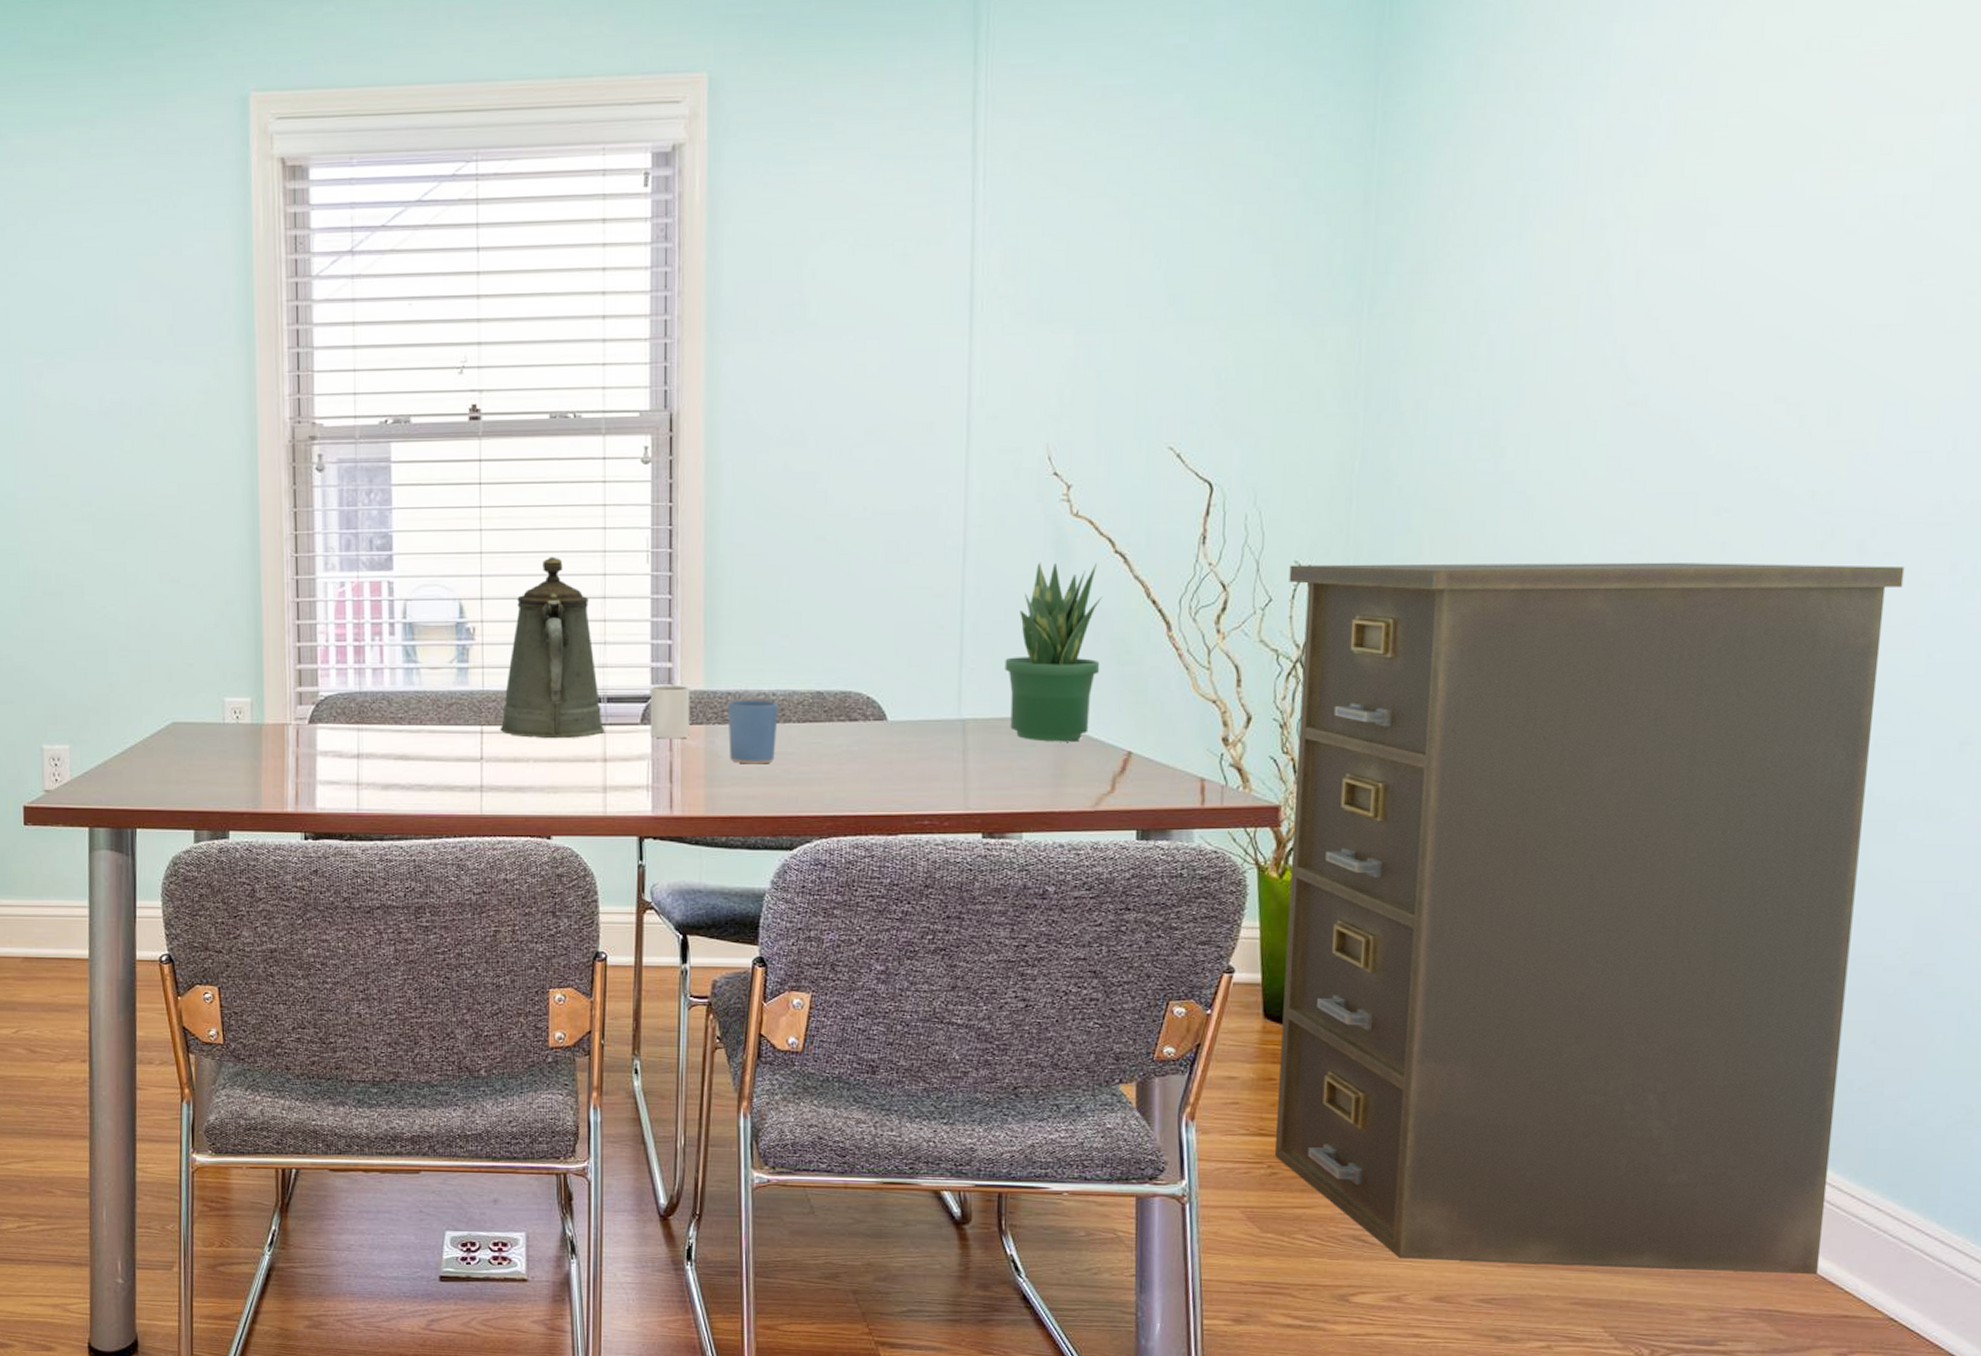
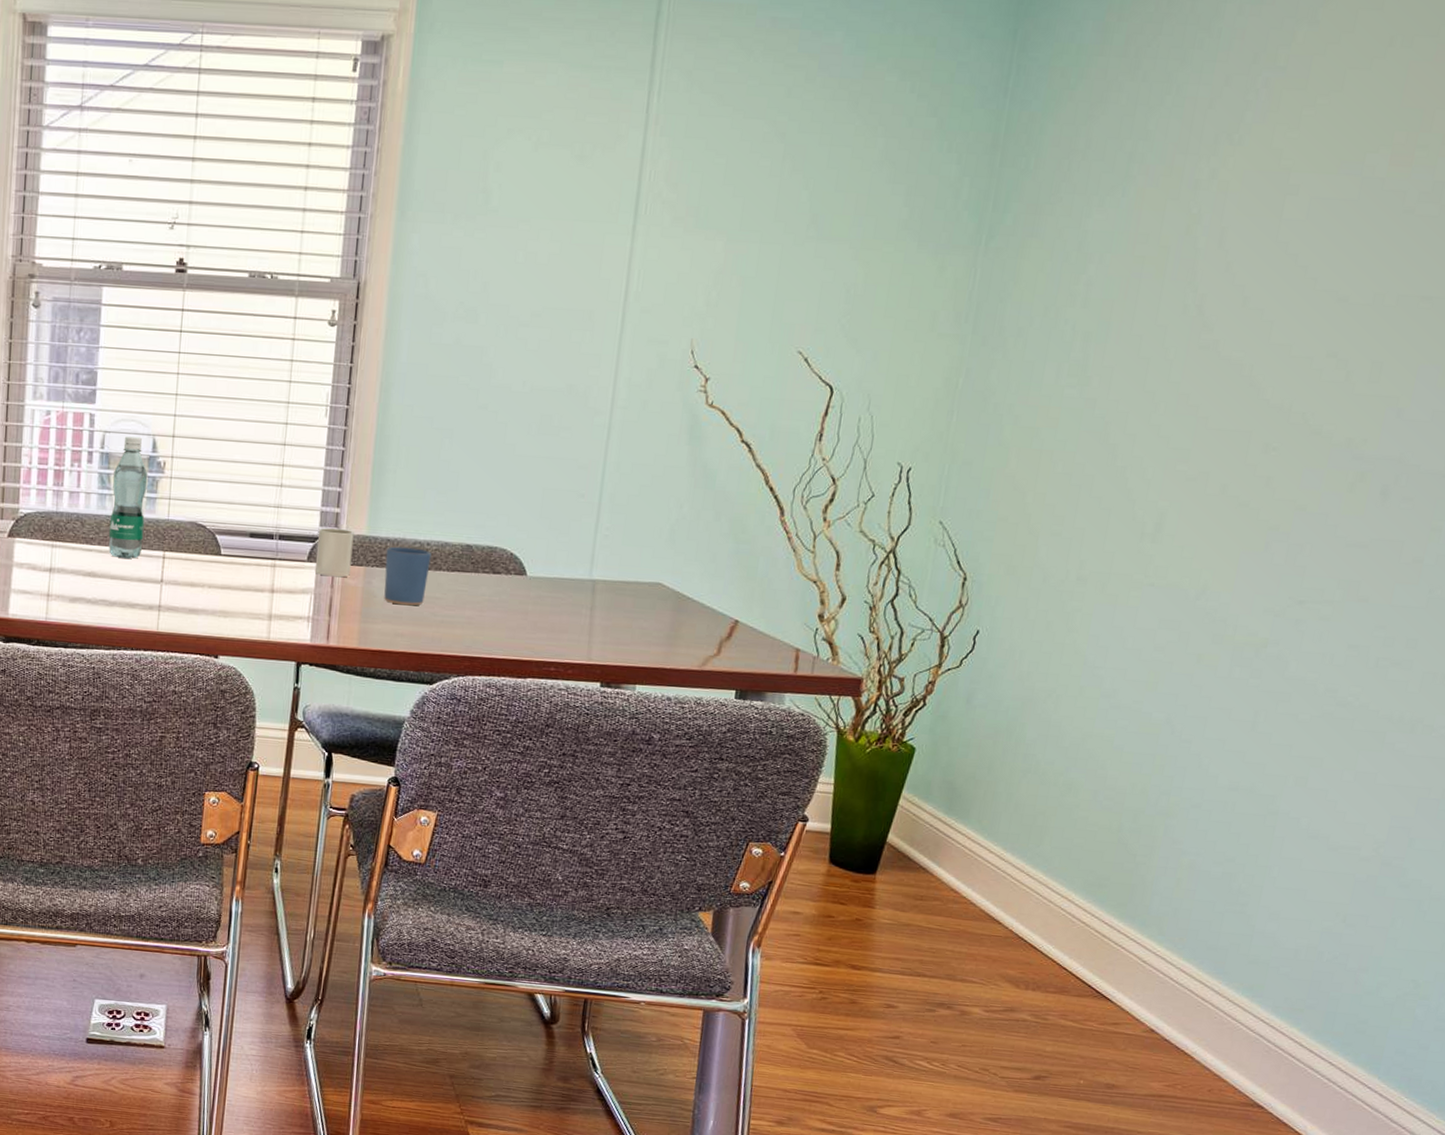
bottle: none [418,603,458,736] -> present [108,436,148,559]
coffee pot: present [500,556,604,739] -> none [180,403,274,570]
planter: present [1004,562,1103,742] -> none [634,445,727,608]
filing cabinet: present [1274,562,1905,1274] -> none [826,466,1420,1115]

